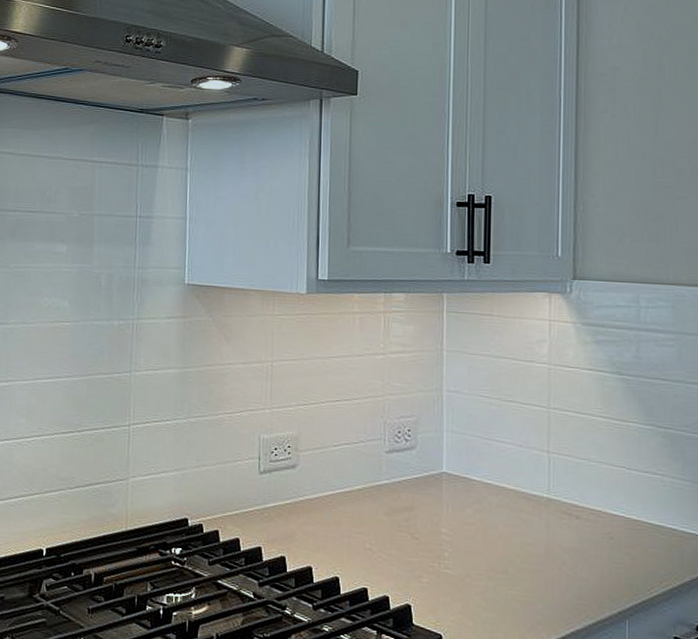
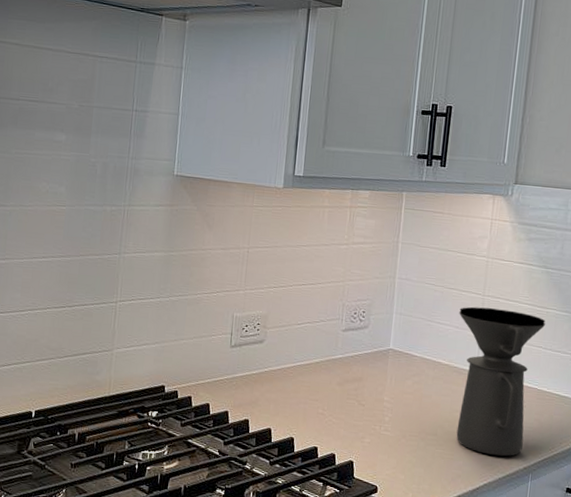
coffee maker: none [521,421,628,599] -> present [456,306,546,457]

